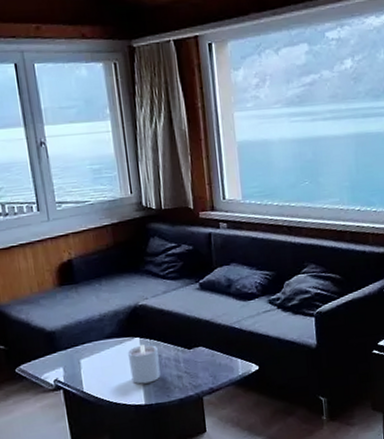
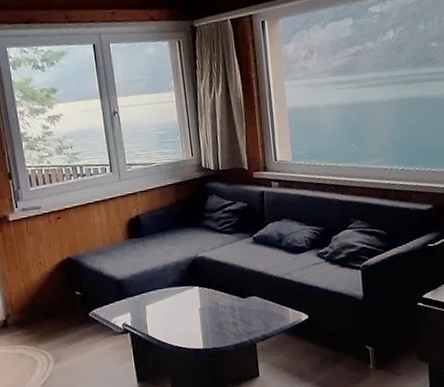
candle: present [127,344,161,384] -> none [187,292,217,330]

